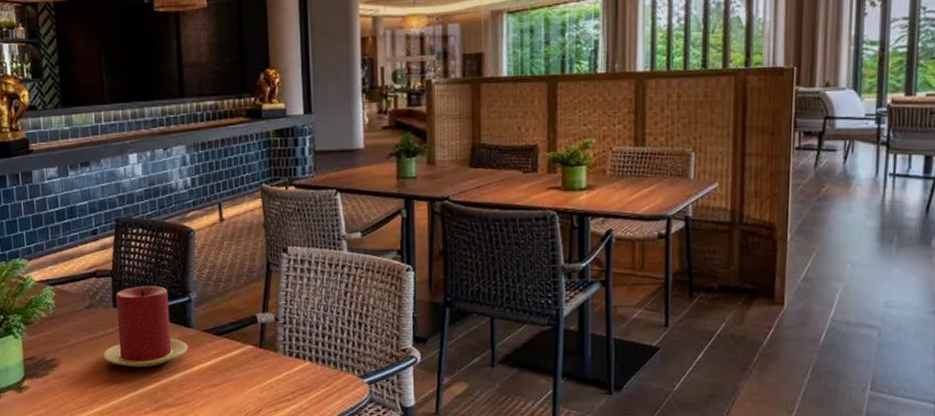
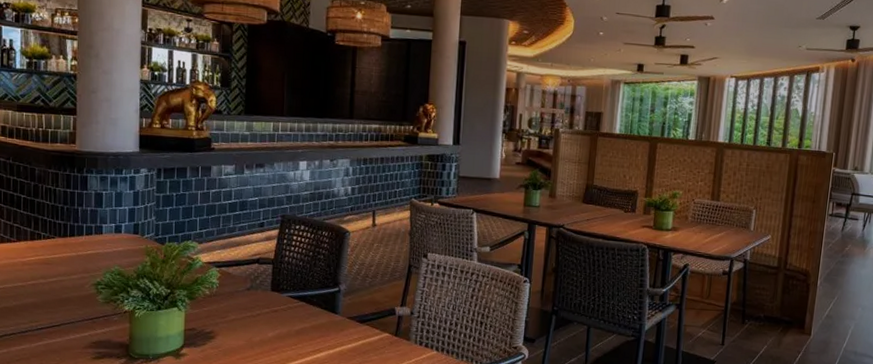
candle: present [103,285,188,368] -> none [257,274,334,345]

